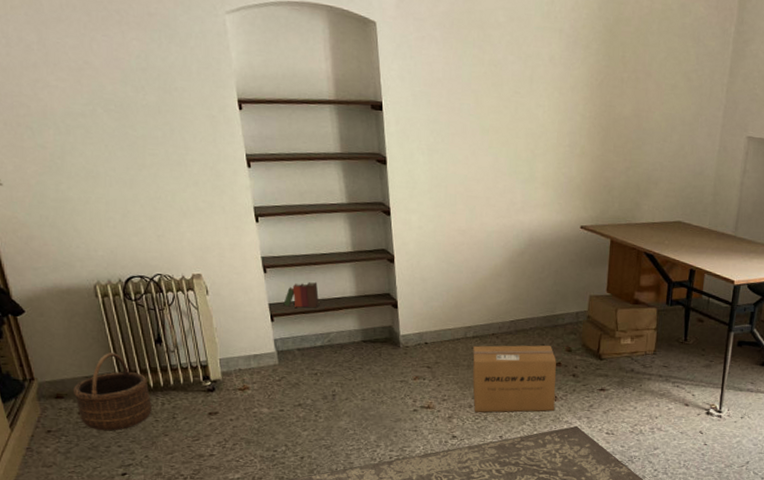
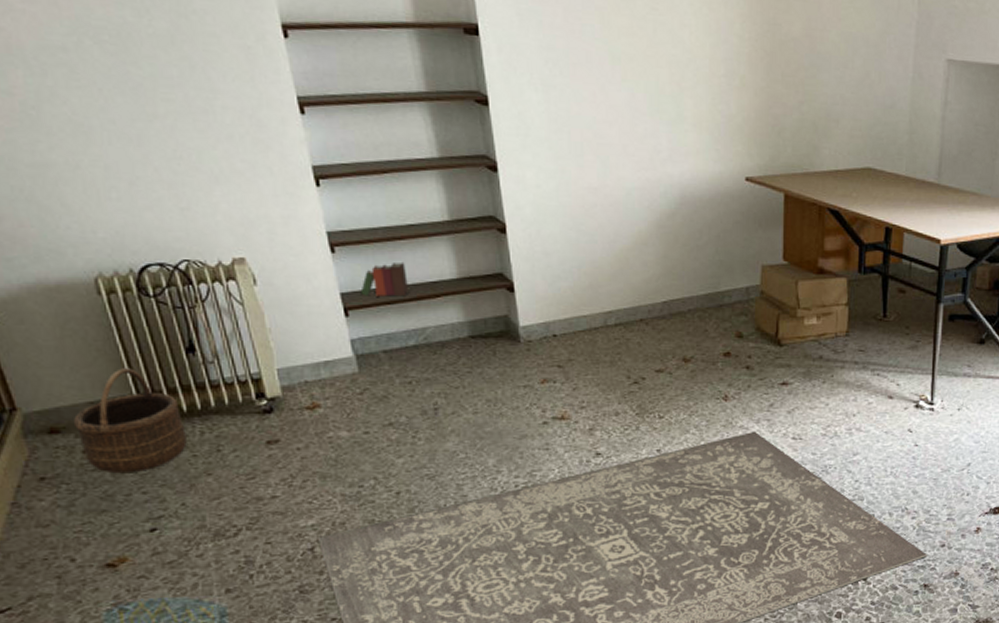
box: present [472,345,556,413] -> none [616,330,726,422]

